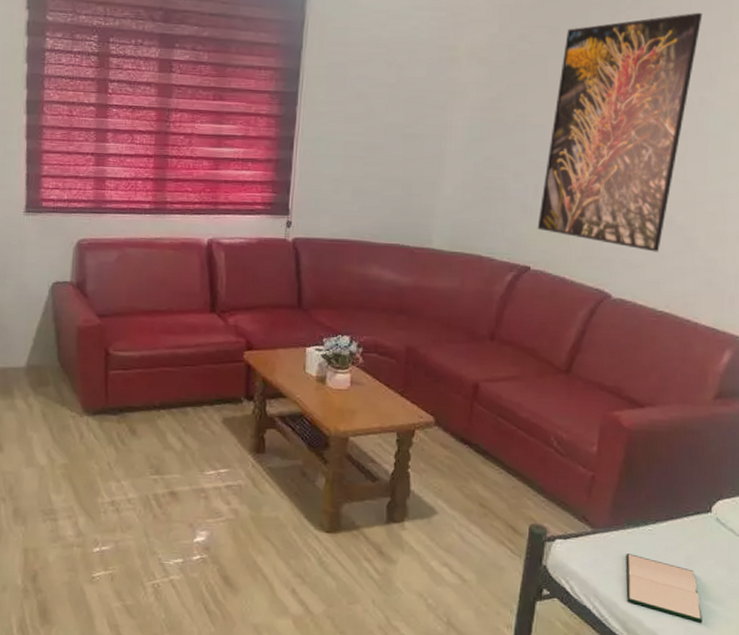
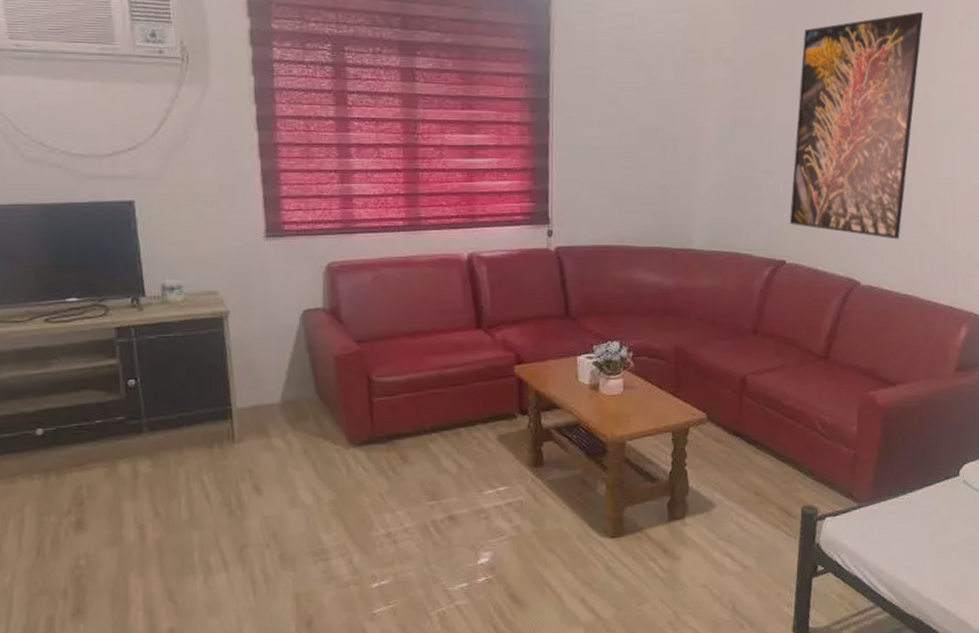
hardback book: present [626,553,702,623] -> none [889,522,957,578]

